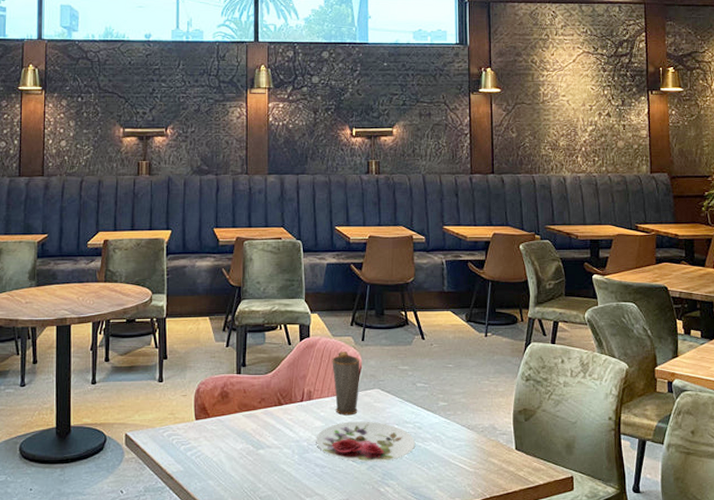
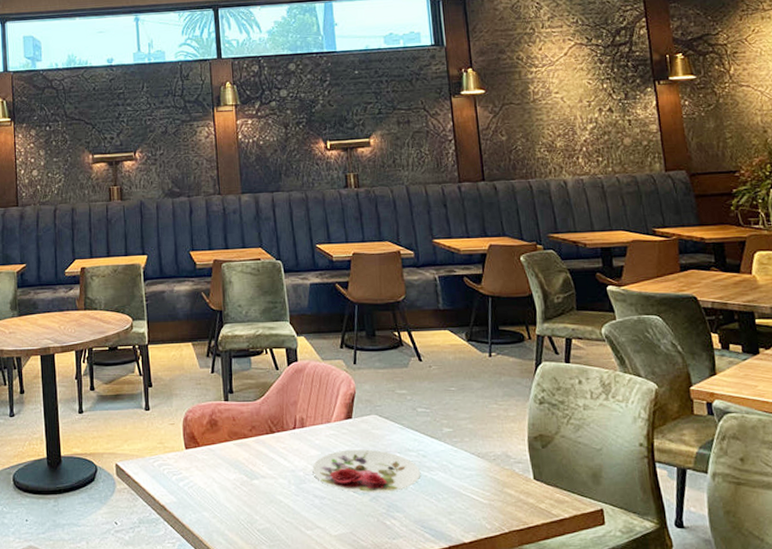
mug: present [332,352,360,416] -> none [323,376,355,444]

